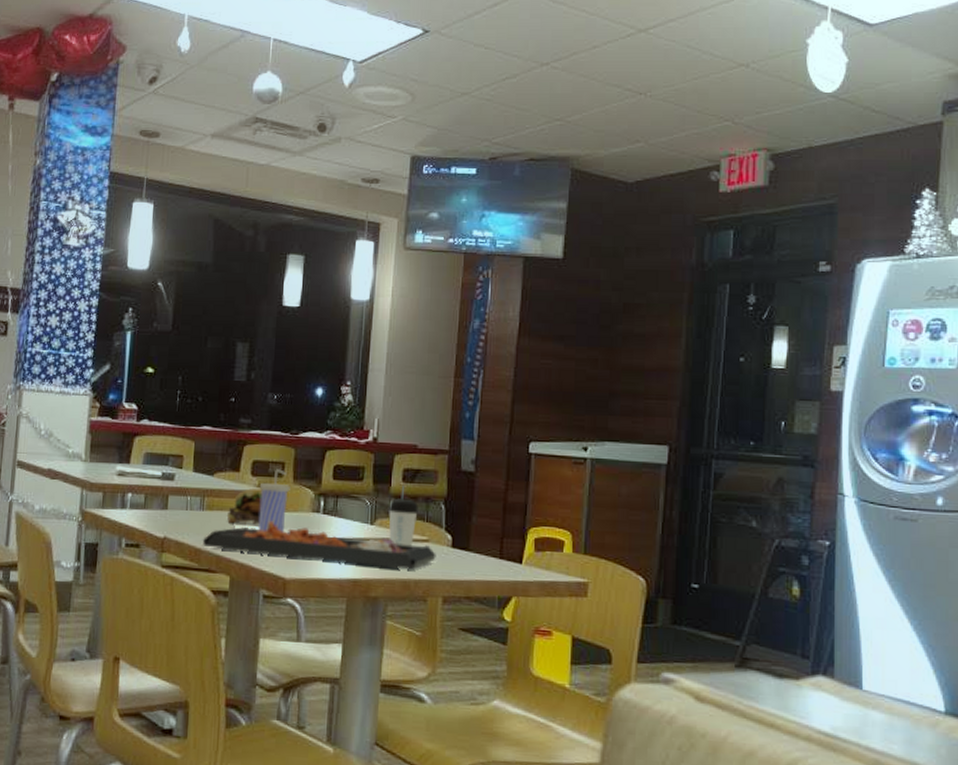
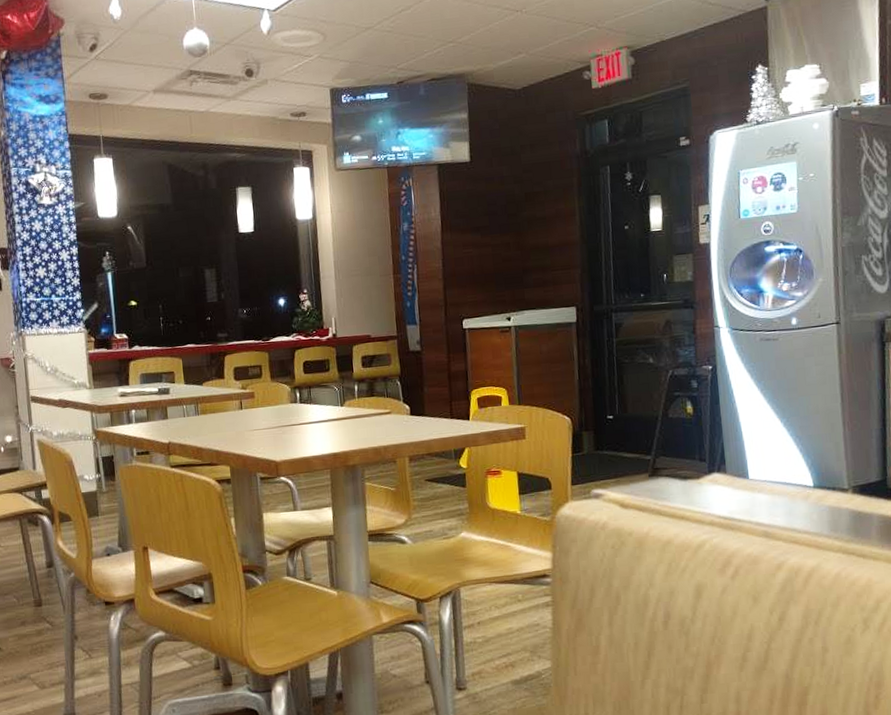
food tray: present [202,520,436,569] -> none [201,415,399,446]
burger: present [226,487,263,525] -> none [219,390,249,423]
beverage cup: present [258,469,290,532] -> none [243,371,269,425]
beverage cup: present [389,484,419,546] -> none [354,369,379,420]

